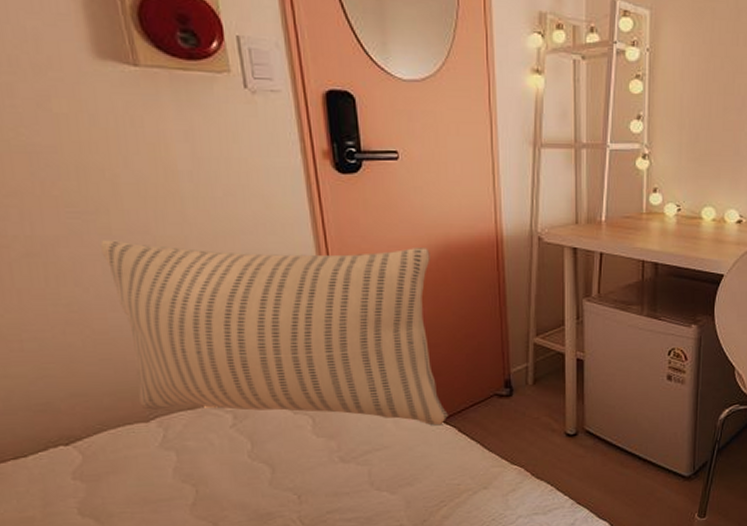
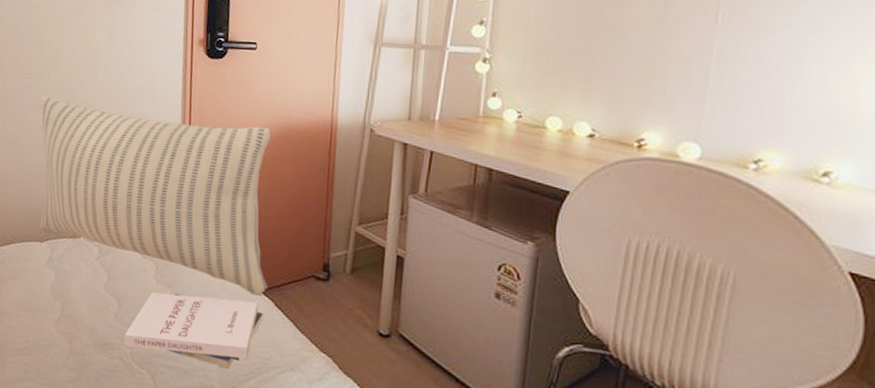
books: none [286,433,448,511] -> present [123,292,264,369]

